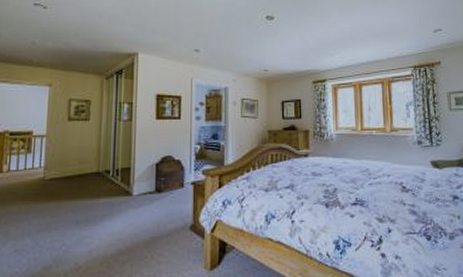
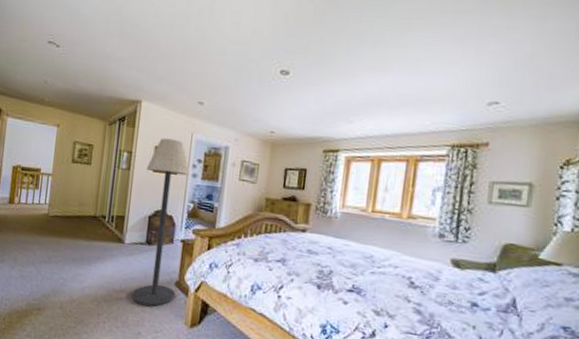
floor lamp: none [145,86,193,257] -> present [131,138,190,306]

